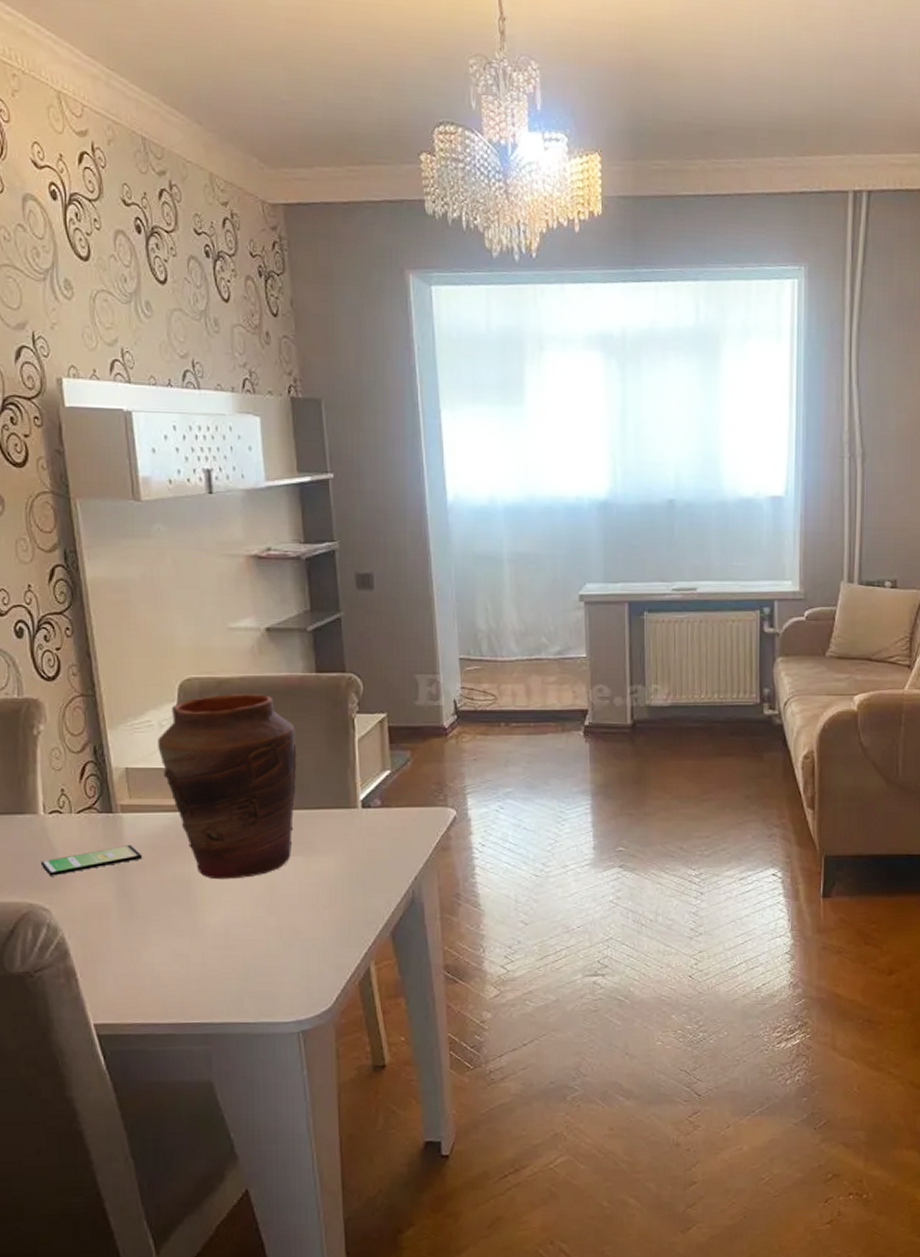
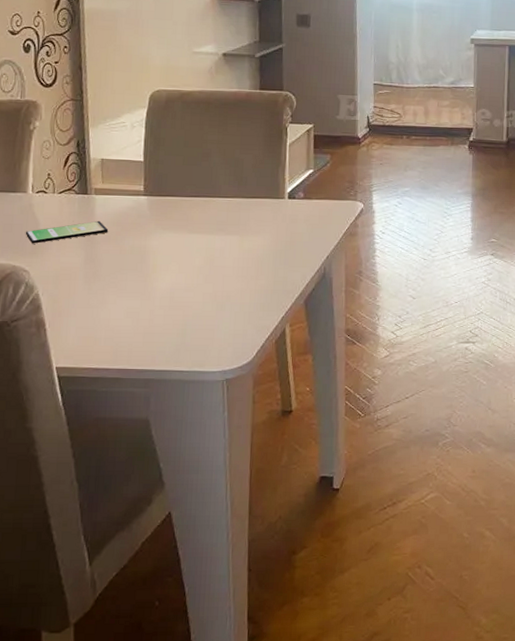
vase: present [158,694,297,880] -> none [129,103,240,252]

